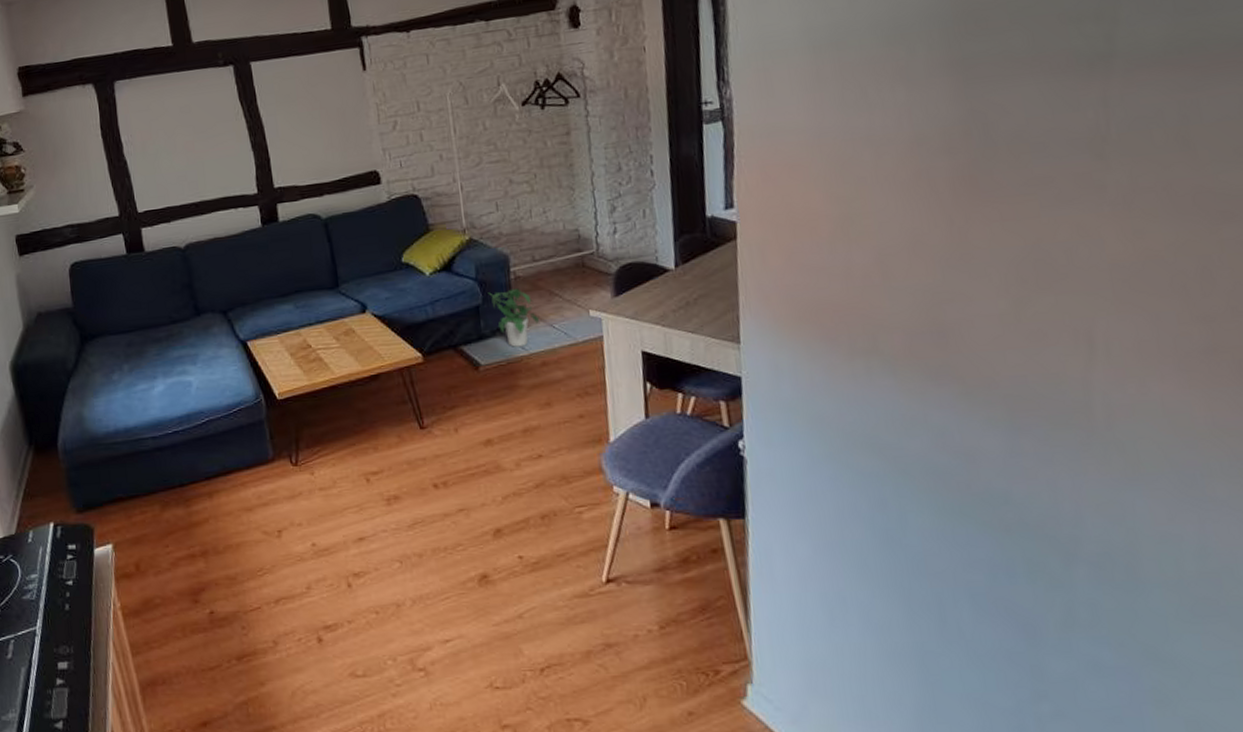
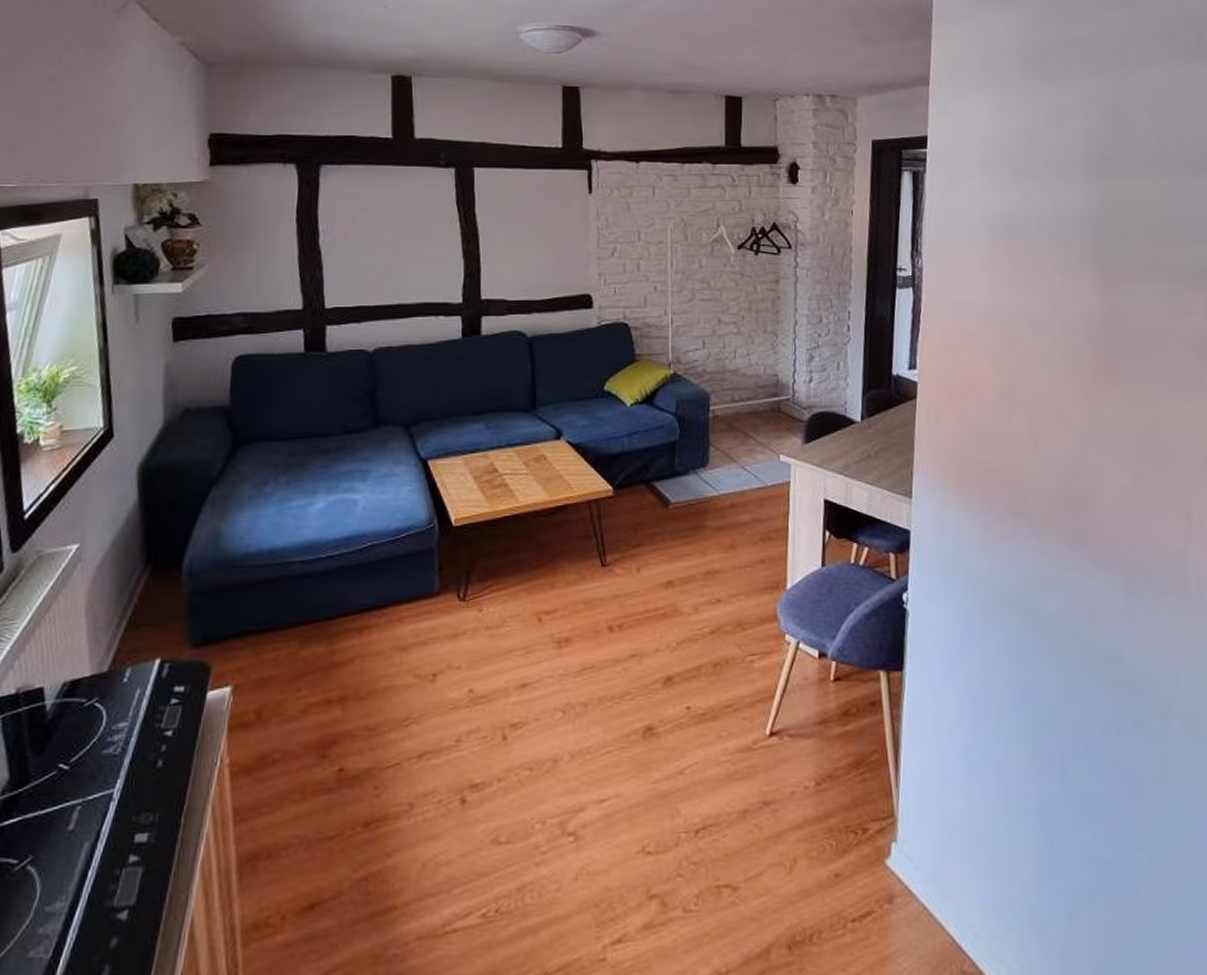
potted plant: present [487,288,539,347] -> none [685,427,732,487]

